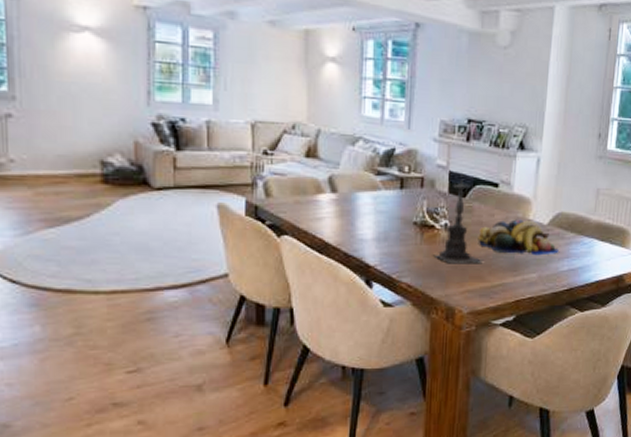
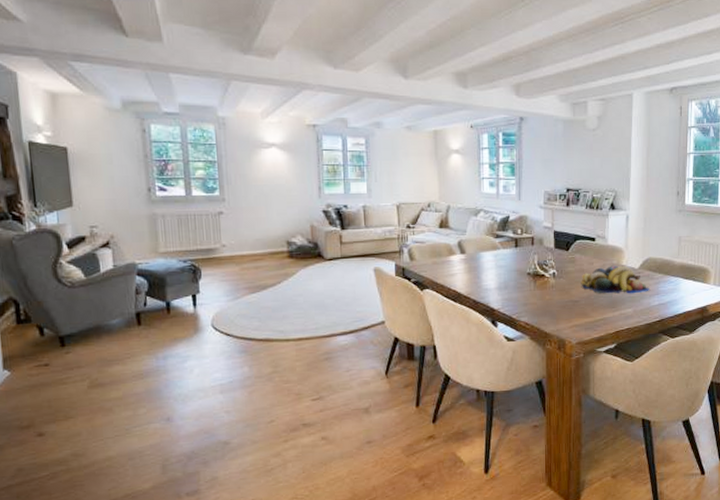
candle holder: present [433,172,484,263] -> none [545,231,587,304]

